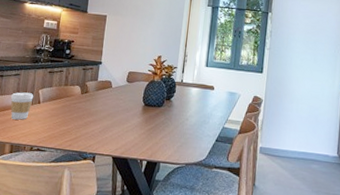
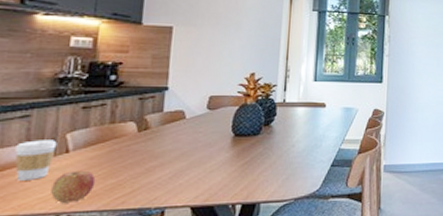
apple: none [29,117,55,140] -> present [51,170,96,203]

